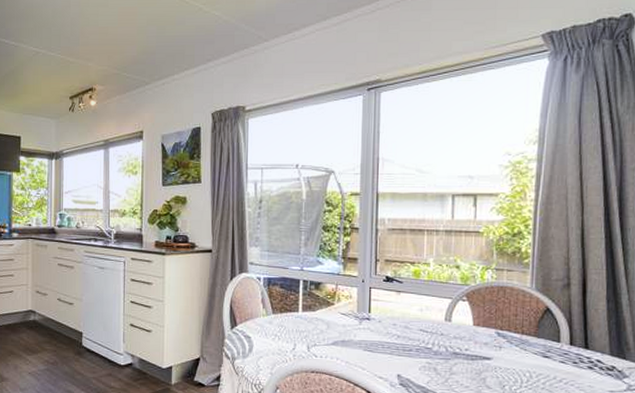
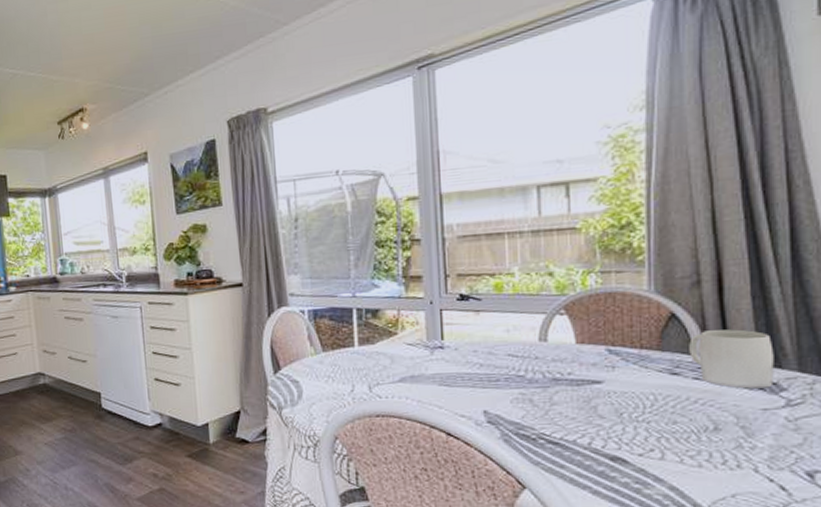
mug: none [558,324,621,374] -> present [689,329,774,389]

